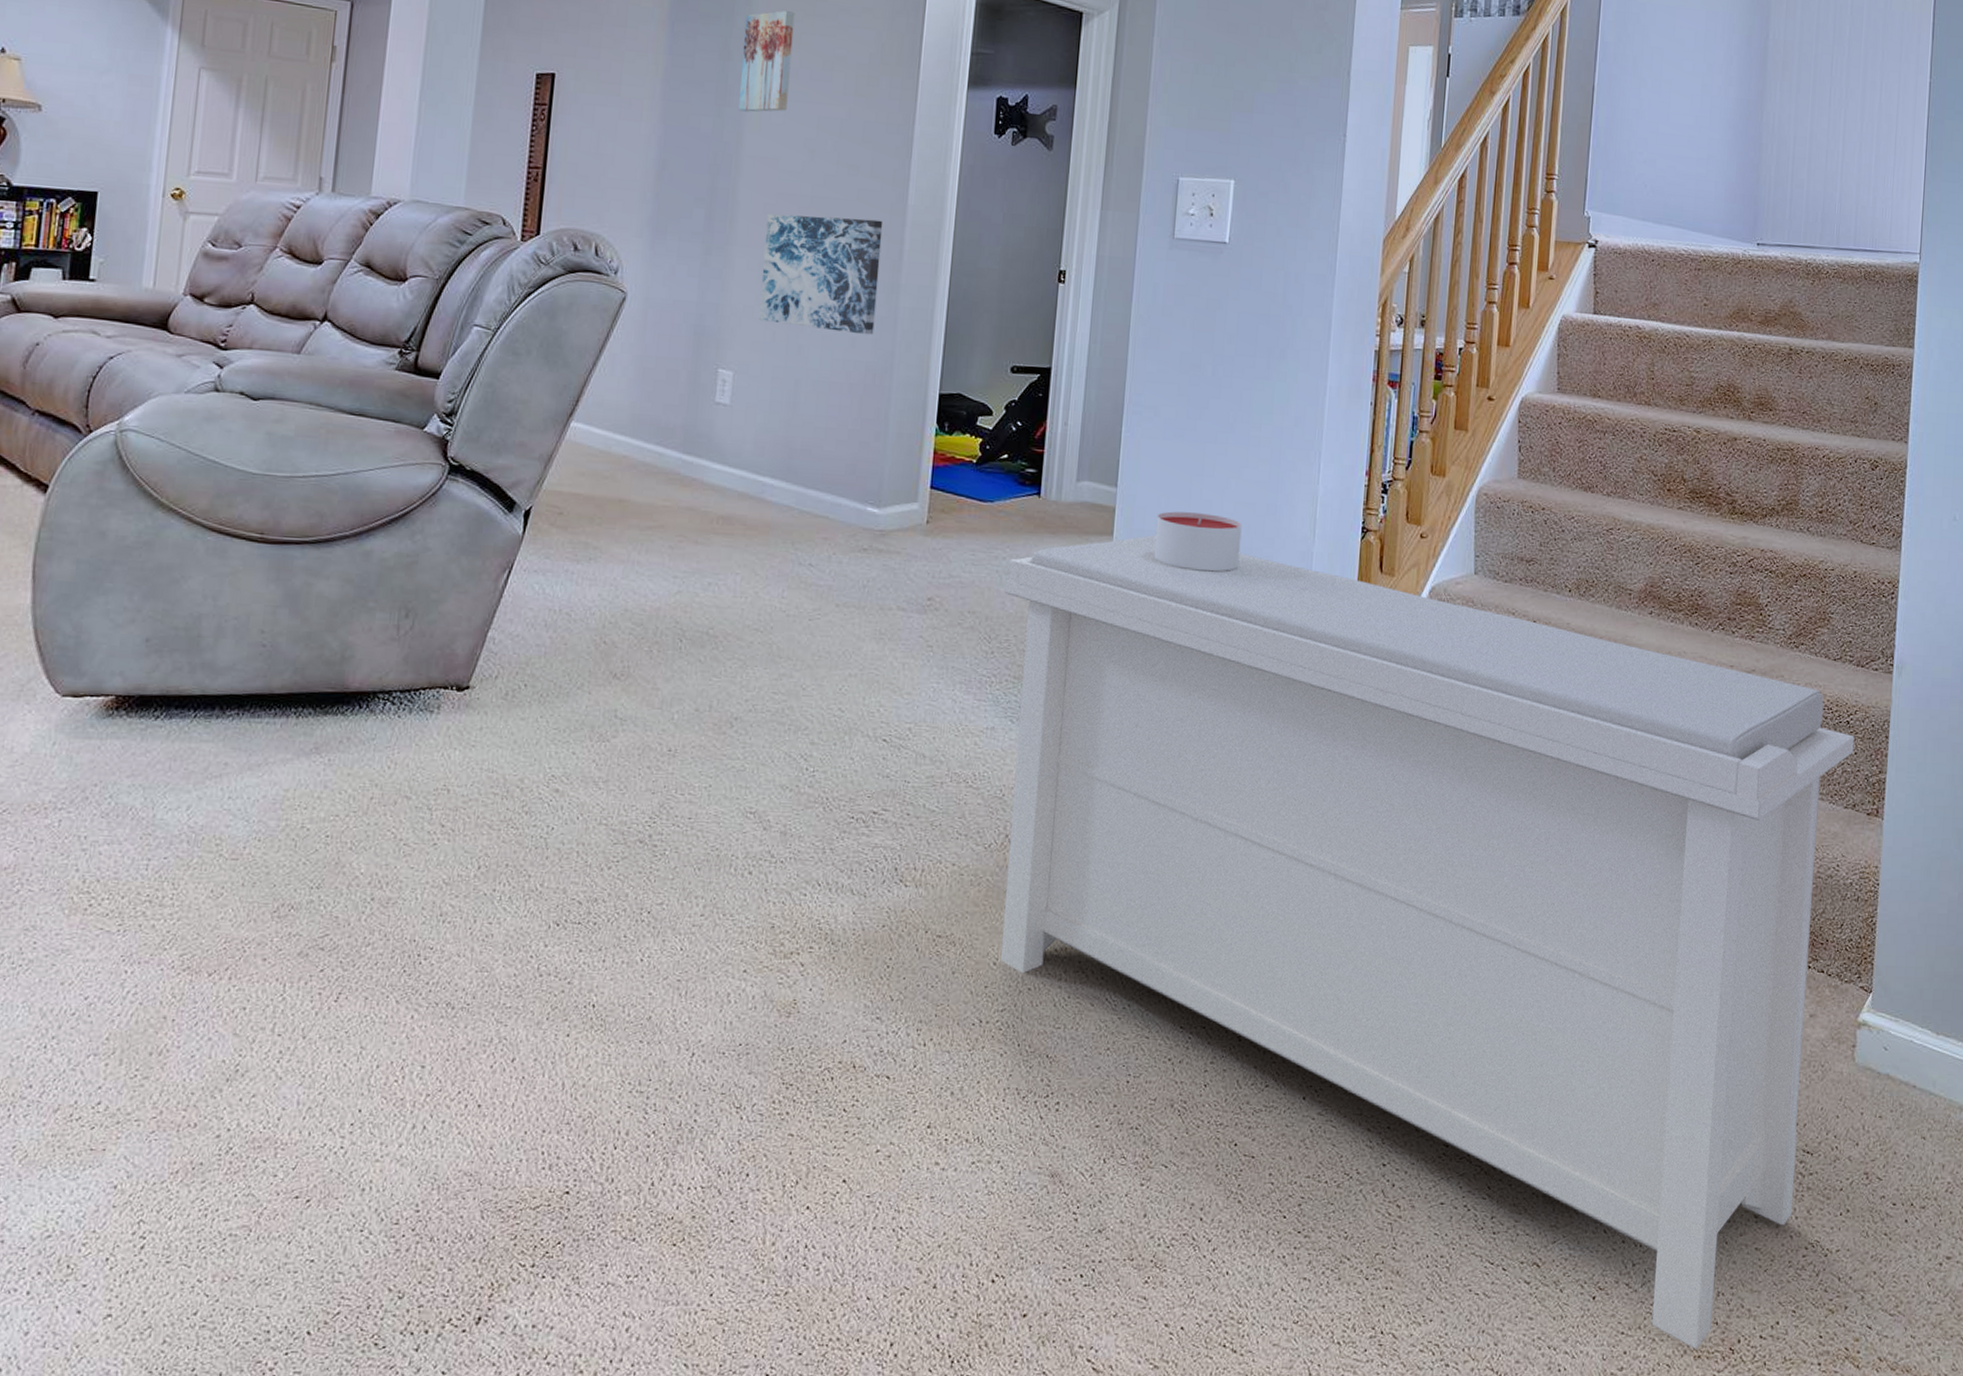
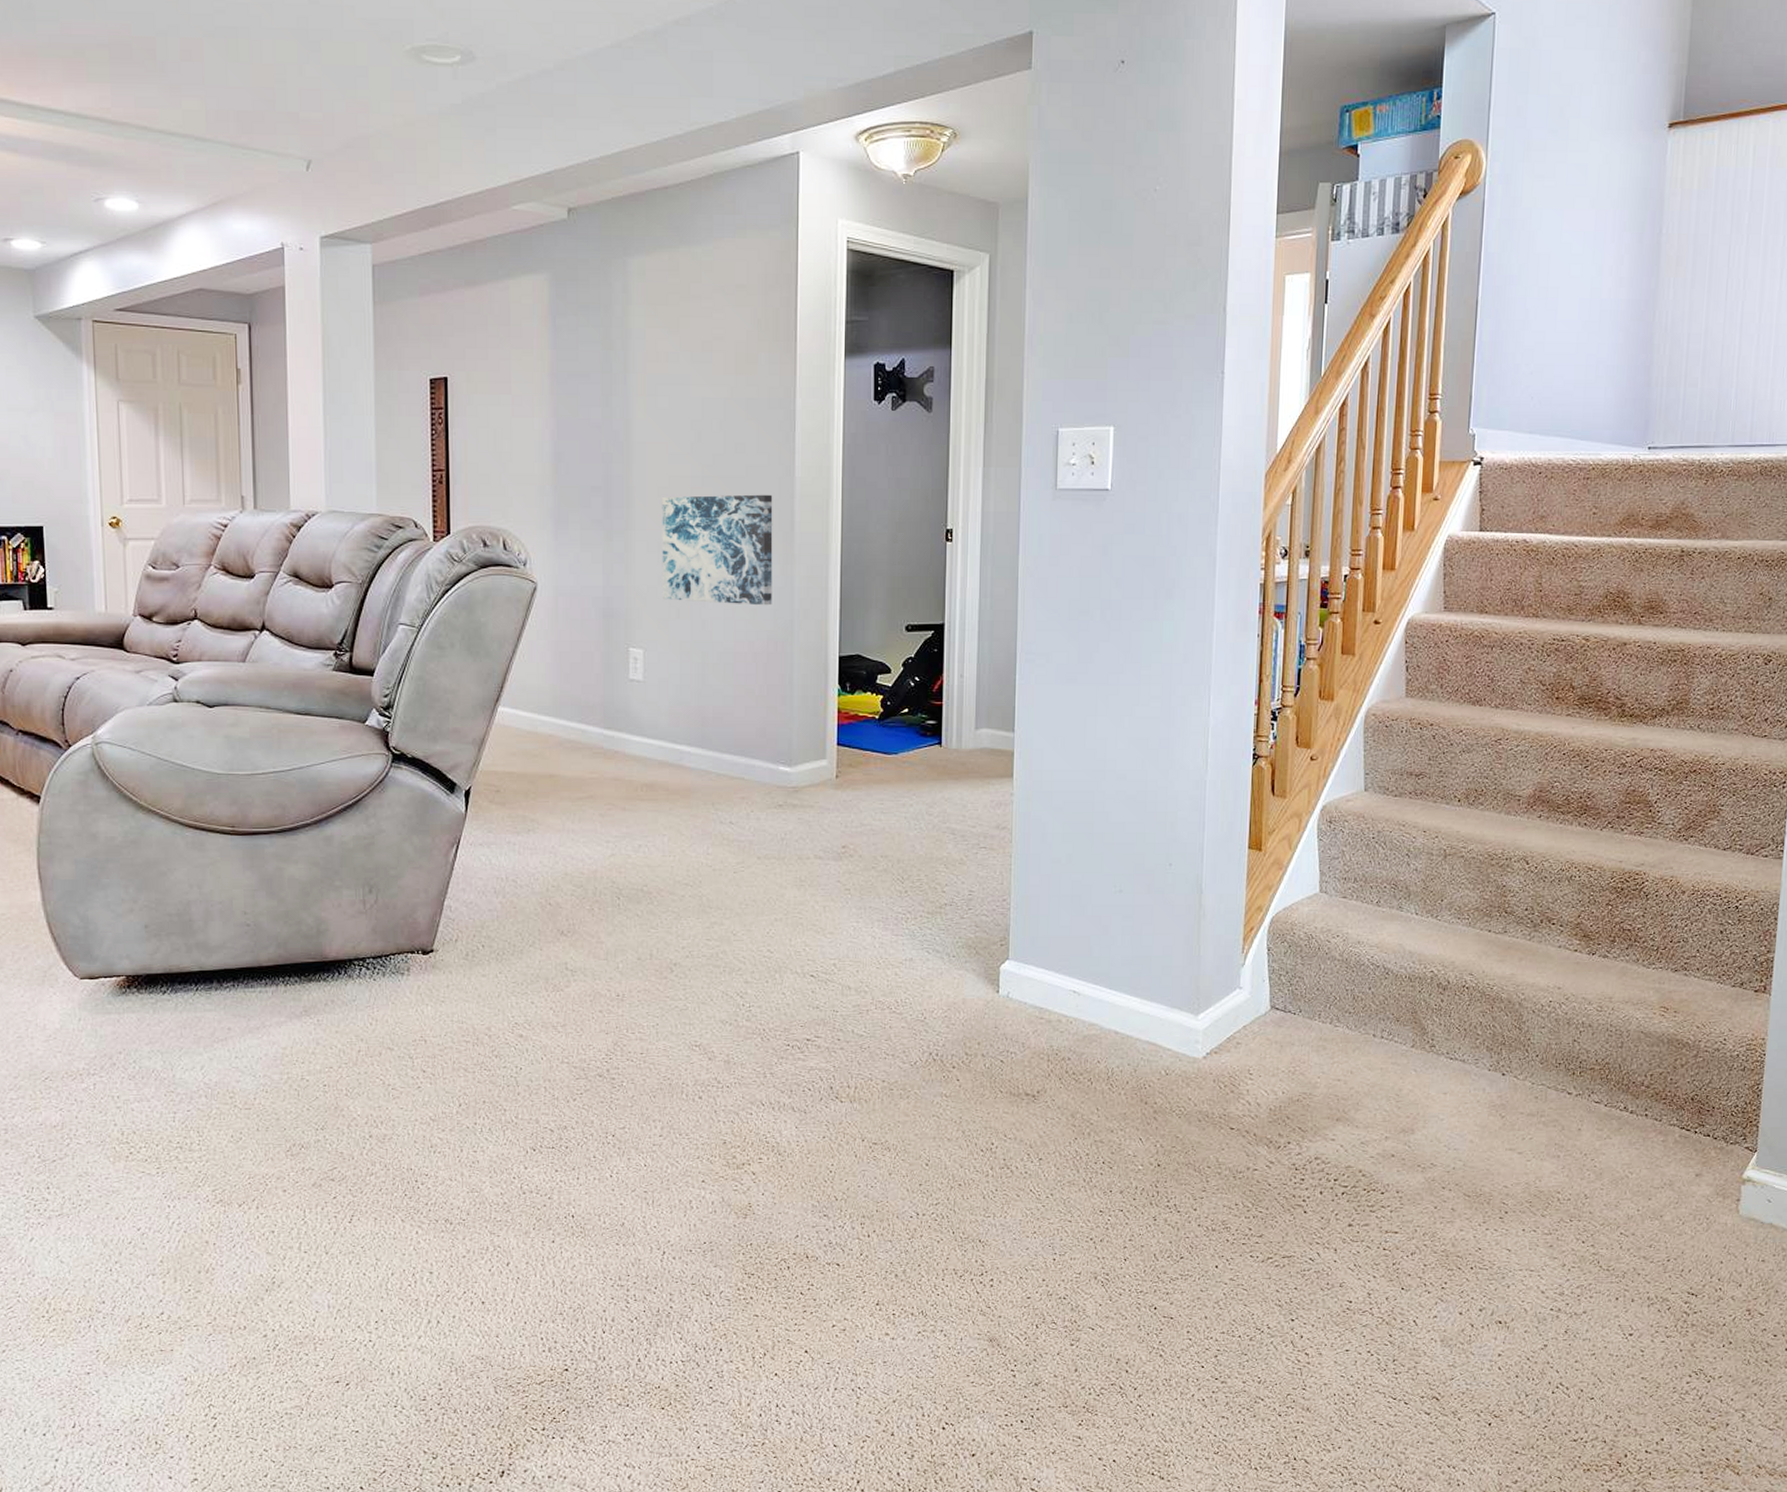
wall art: present [738,11,795,112] -> none [623,296,671,399]
bench: present [1000,534,1855,1351] -> none [913,774,1743,1465]
candle: present [1153,511,1242,572] -> none [1053,751,1136,805]

